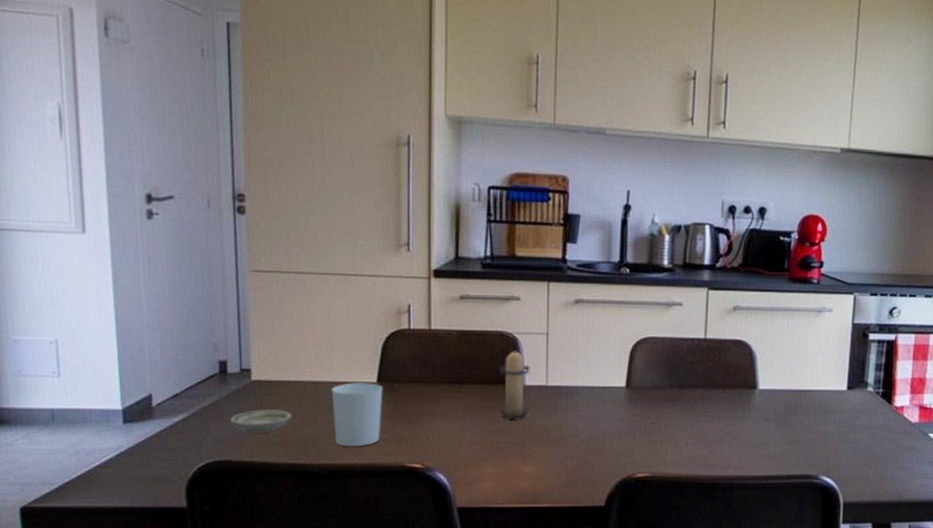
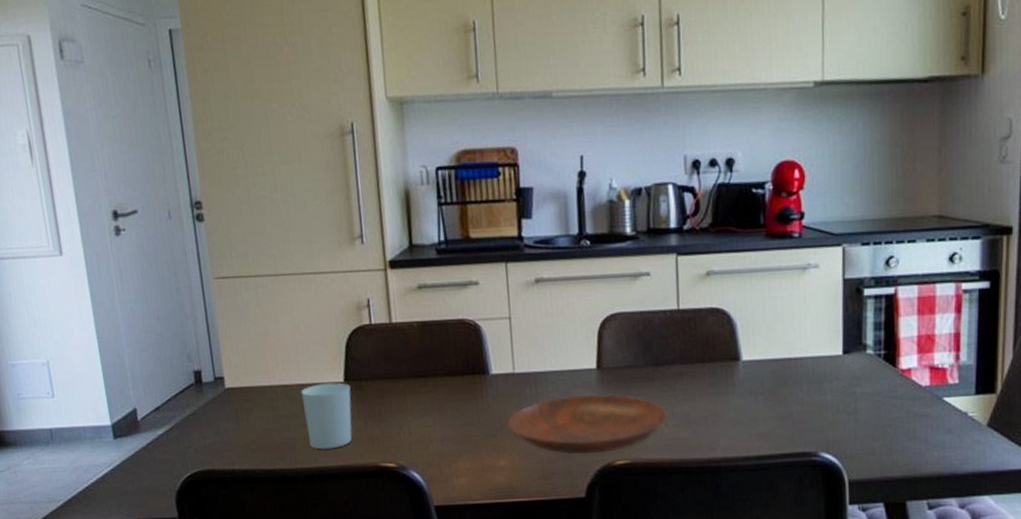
saucer: present [230,410,292,433] -> none [209,416,266,441]
candle: present [499,350,530,419] -> none [463,337,498,411]
bowl: none [537,410,689,466] -> present [508,394,669,454]

